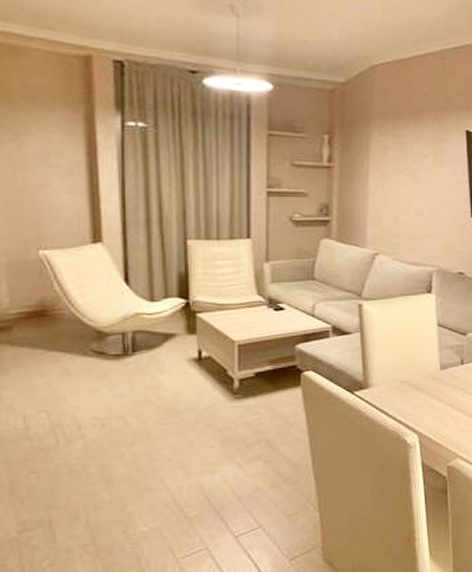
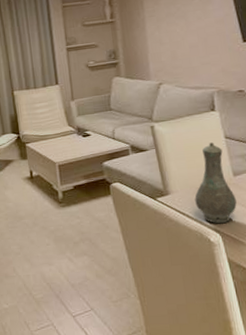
vase: none [396,329,439,422] -> present [195,142,237,223]

